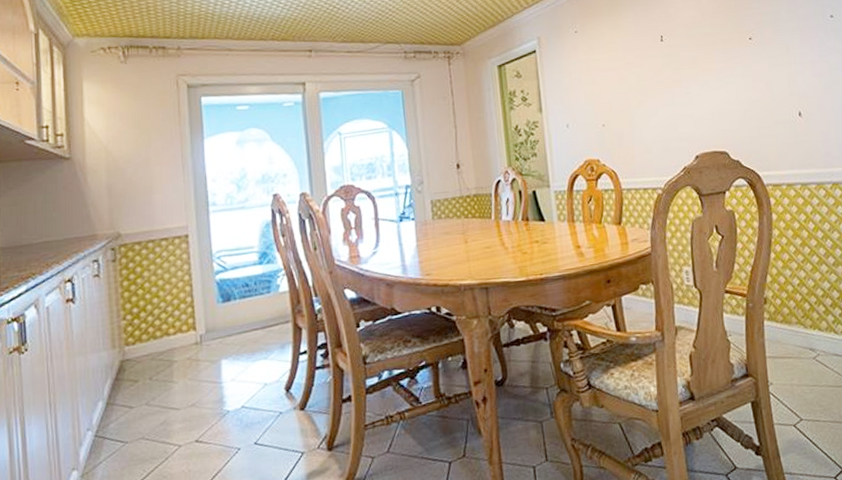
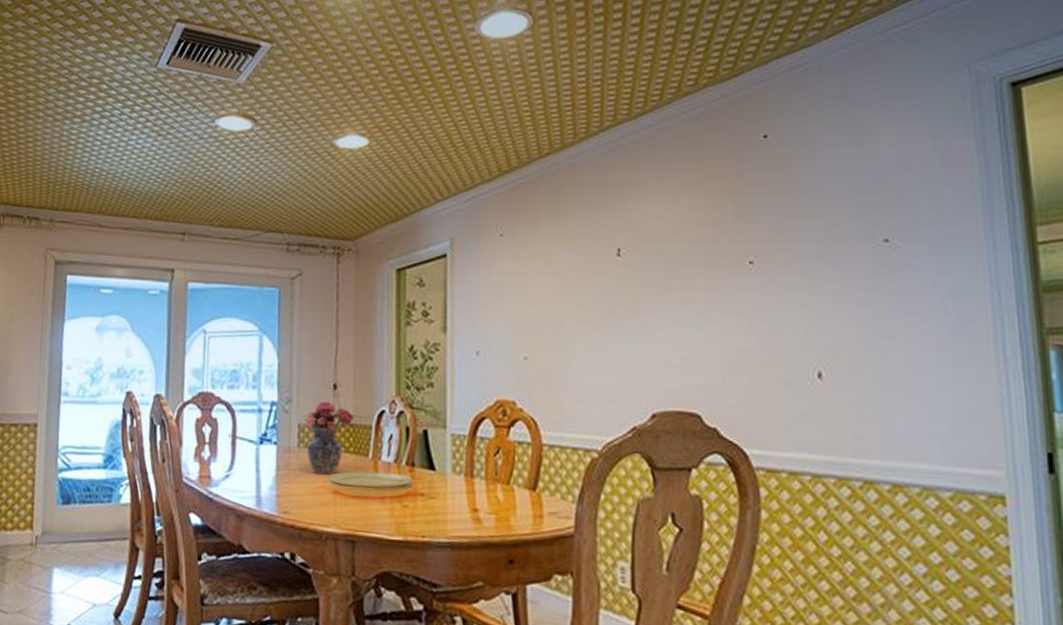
flower arrangement: none [435,178,476,239] -> present [304,401,353,475]
plate: none [460,228,530,253] -> present [328,471,414,499]

